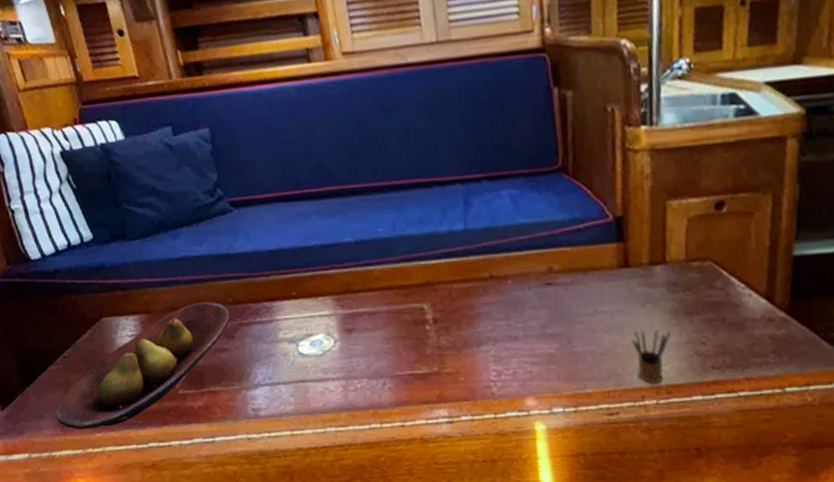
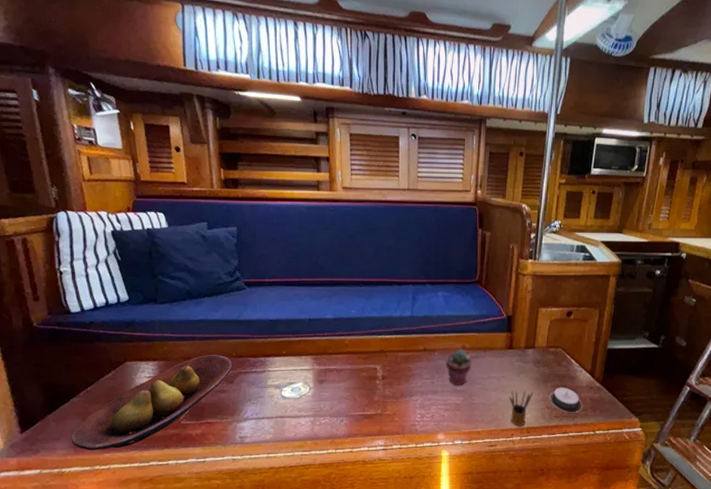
potted succulent: none [524,272,568,327] -> present [445,349,473,385]
architectural model: none [698,321,759,361] -> present [549,387,583,413]

